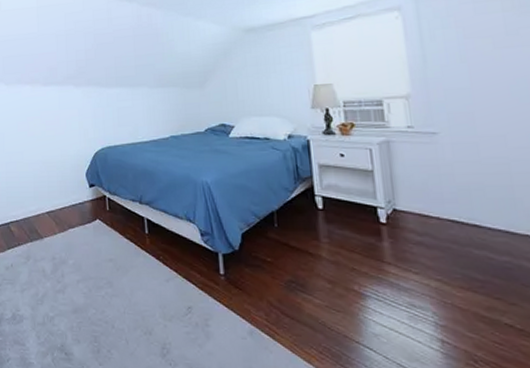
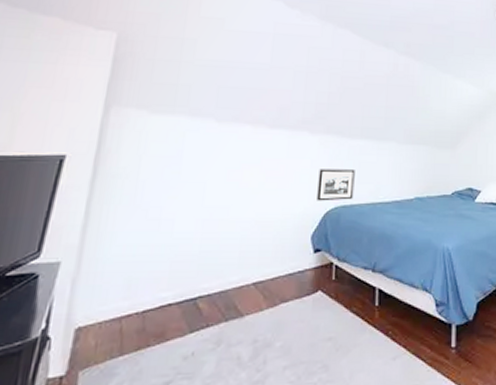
picture frame: none [85,115,116,144] -> present [317,169,355,201]

